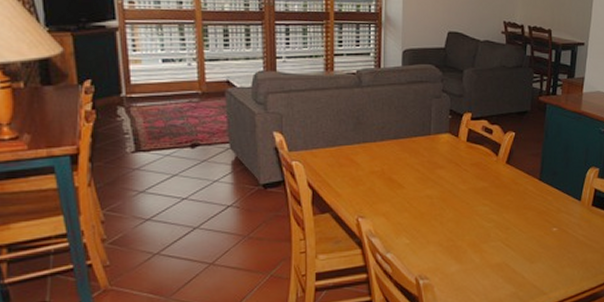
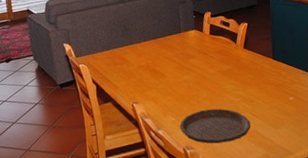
plate: none [414,233,502,275] -> present [179,108,251,144]

